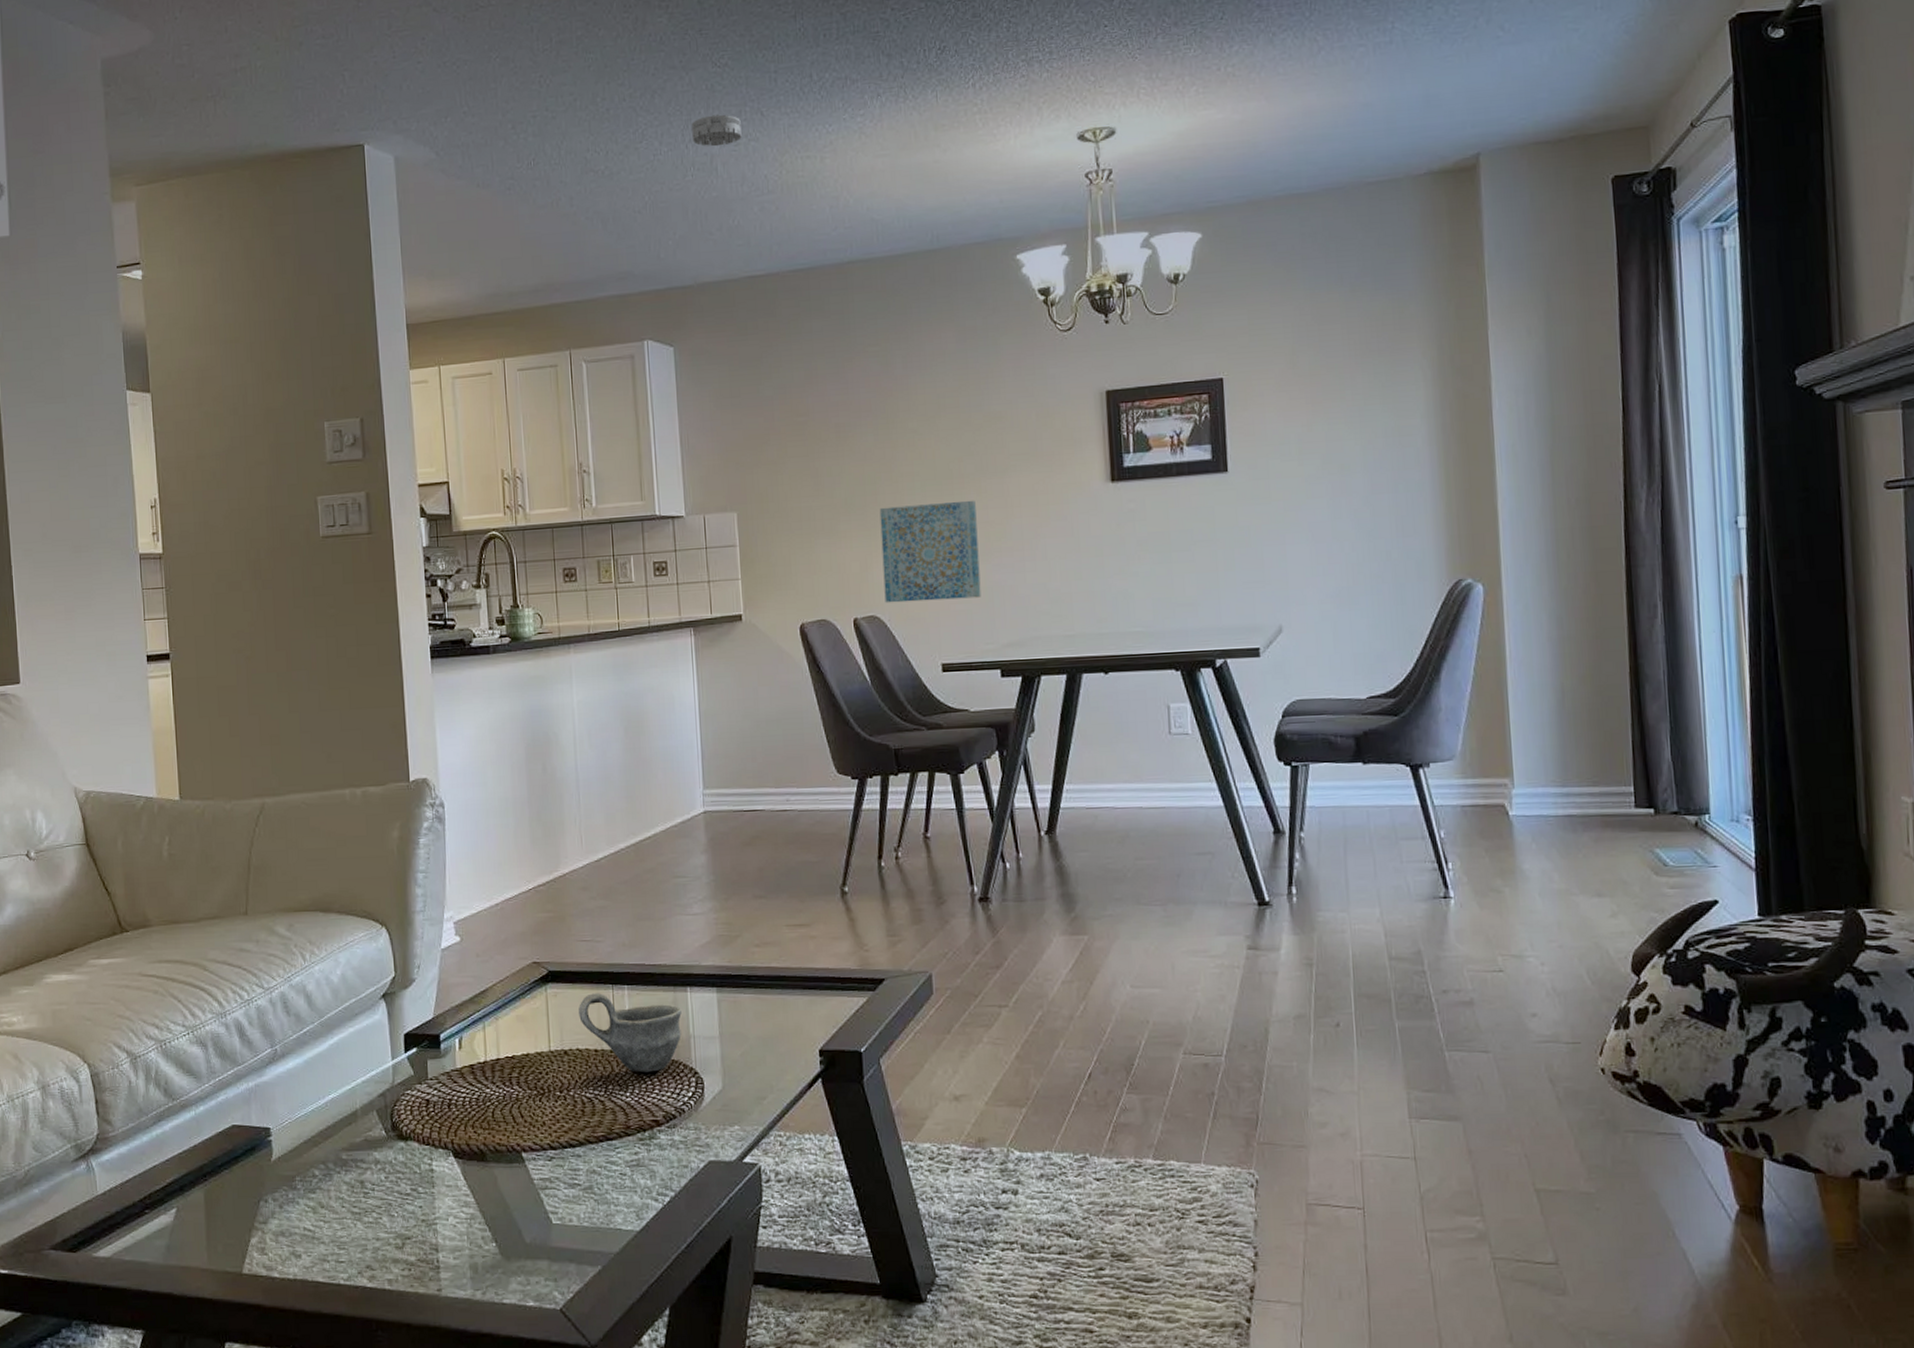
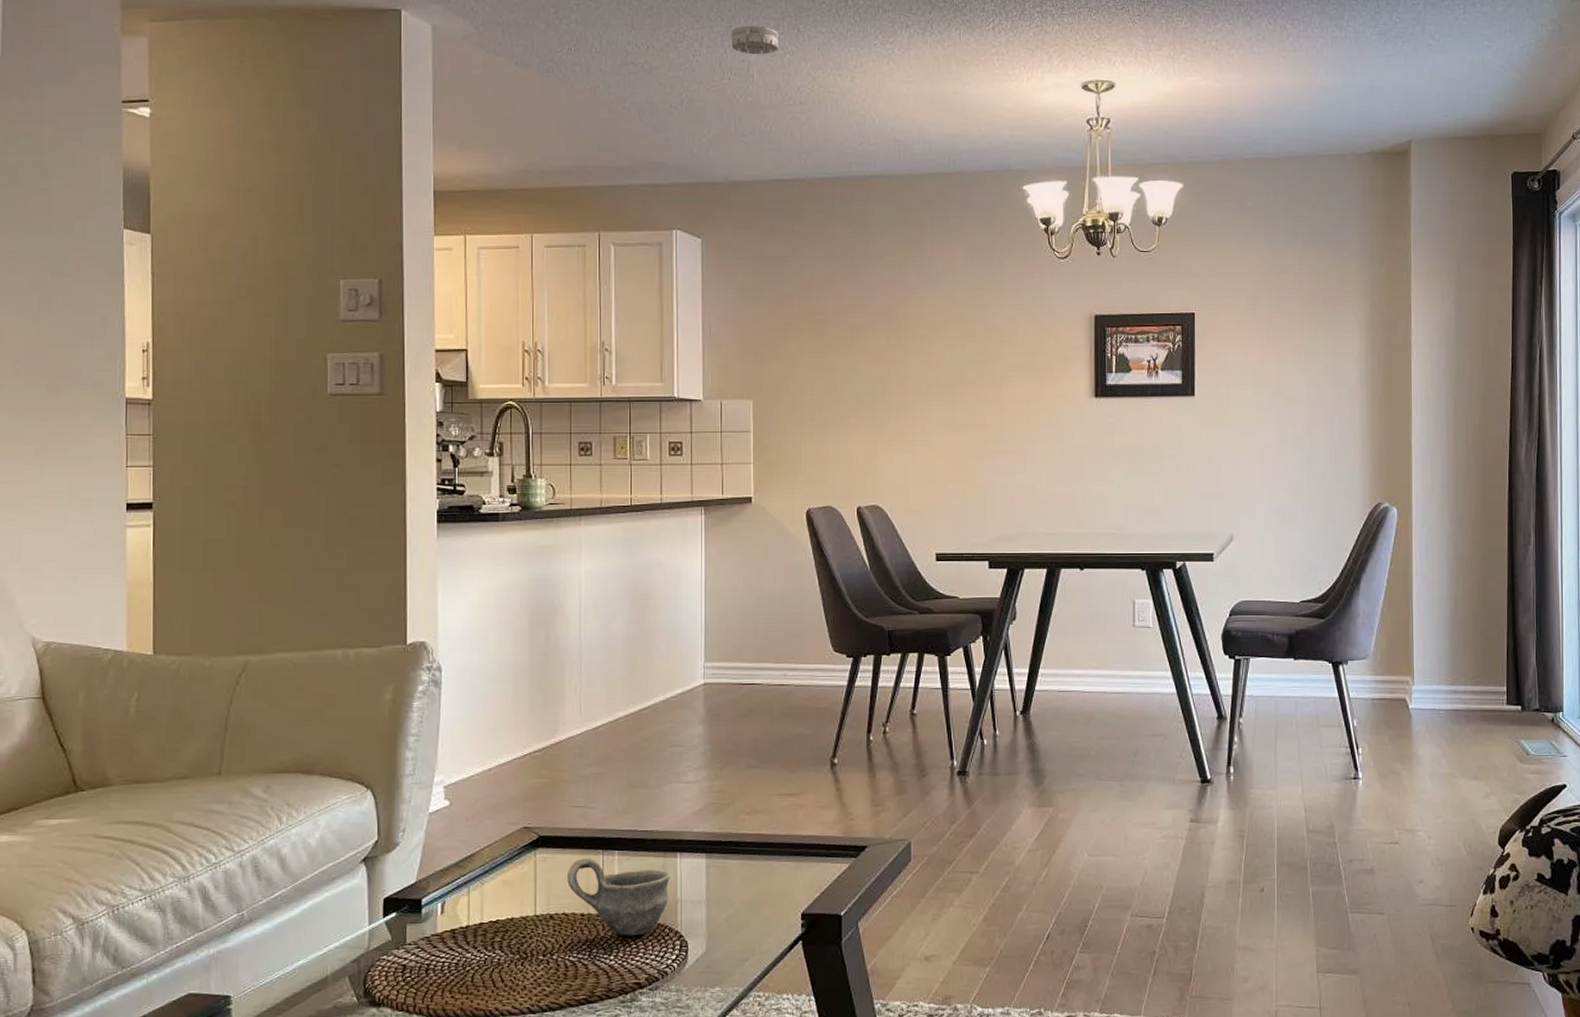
wall art: present [879,500,981,603] -> none [887,404,975,495]

